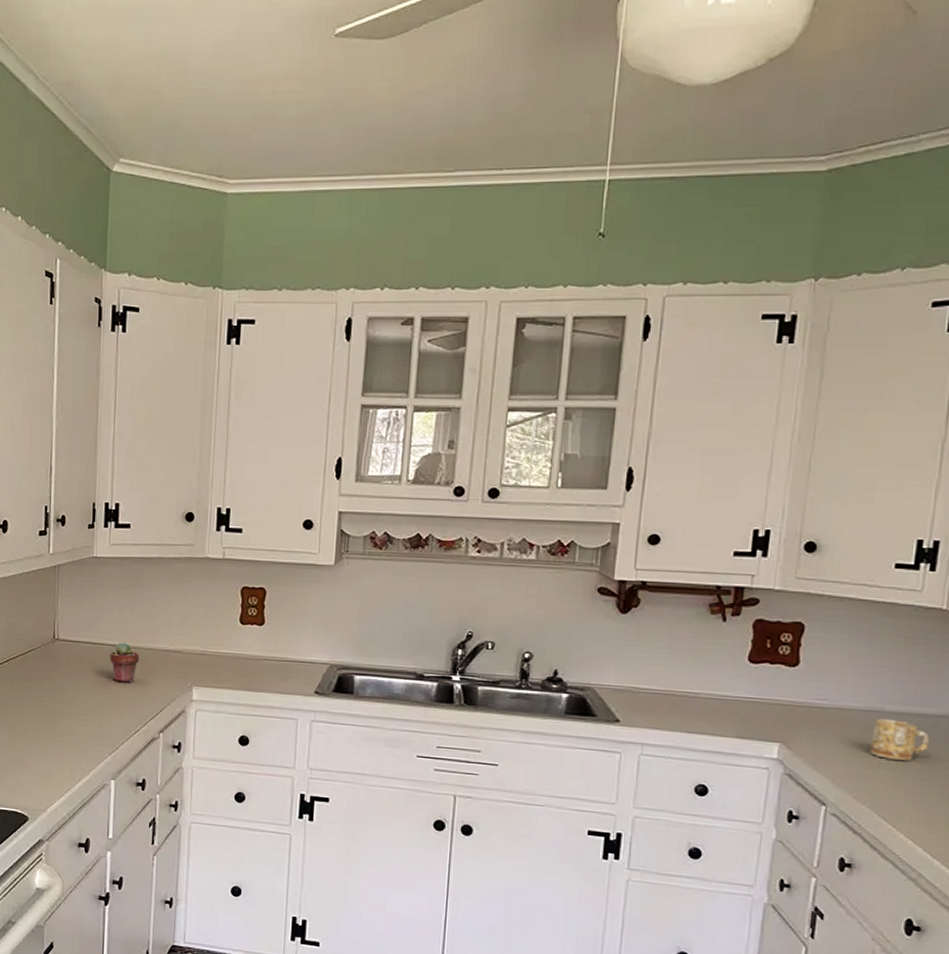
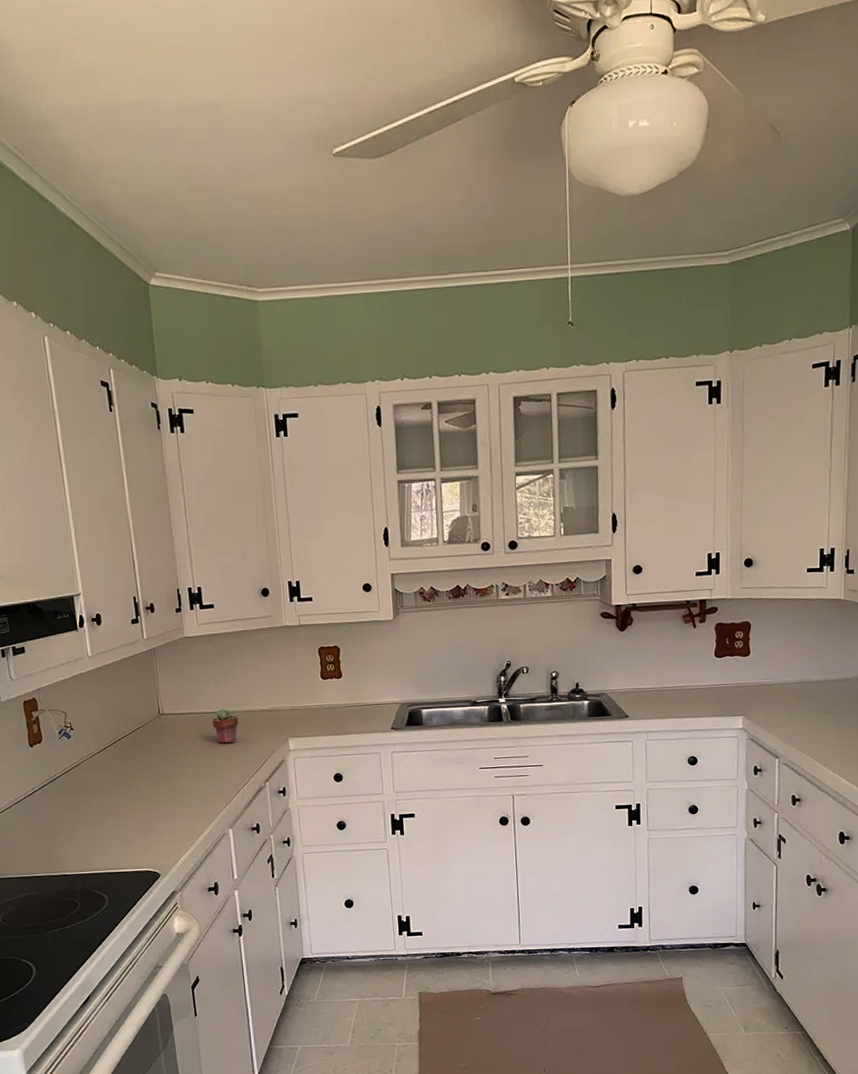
mug: present [870,718,929,761] -> none [804,686,842,717]

